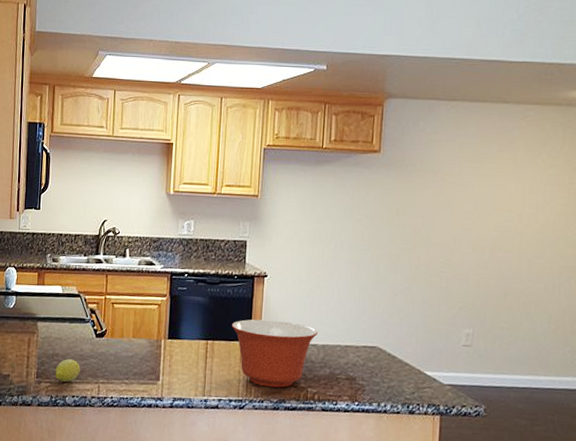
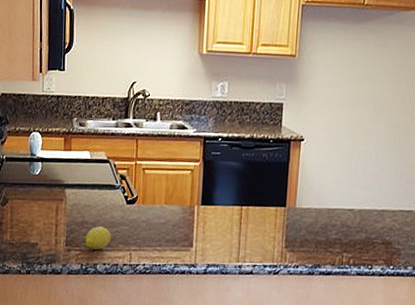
mixing bowl: present [231,319,318,388] -> none [266,184,354,253]

